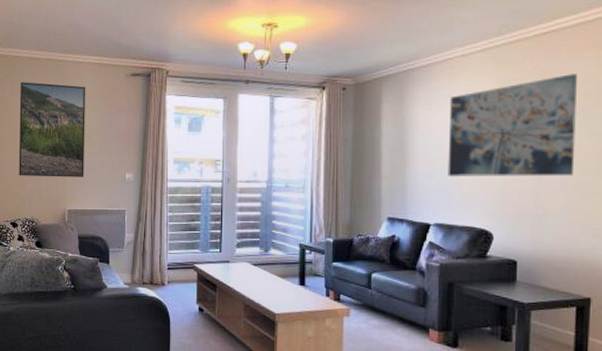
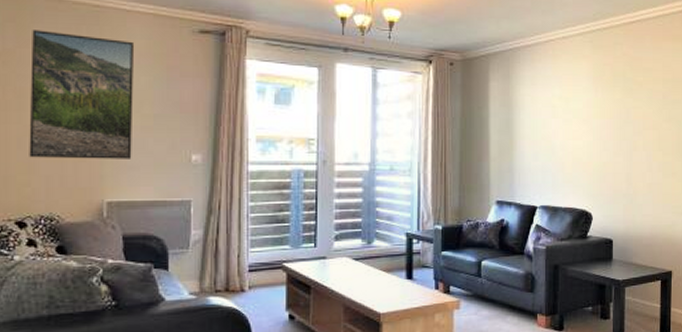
wall art: present [448,74,577,176] -> none [552,62,657,158]

